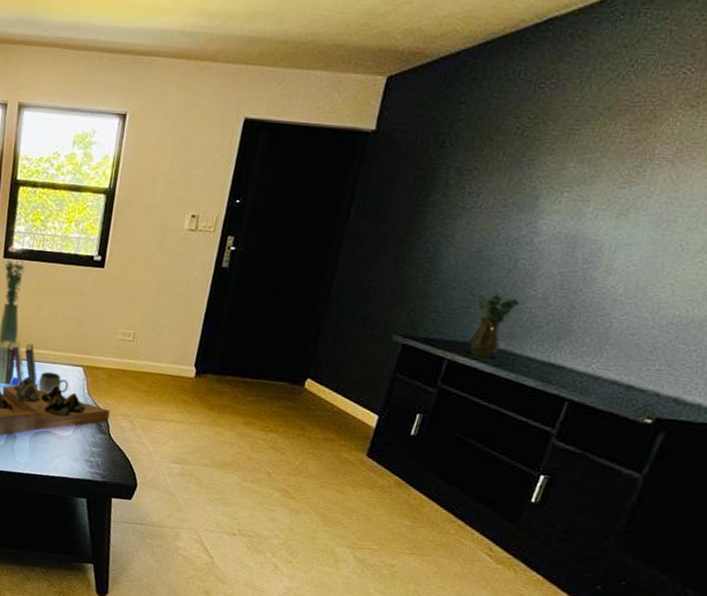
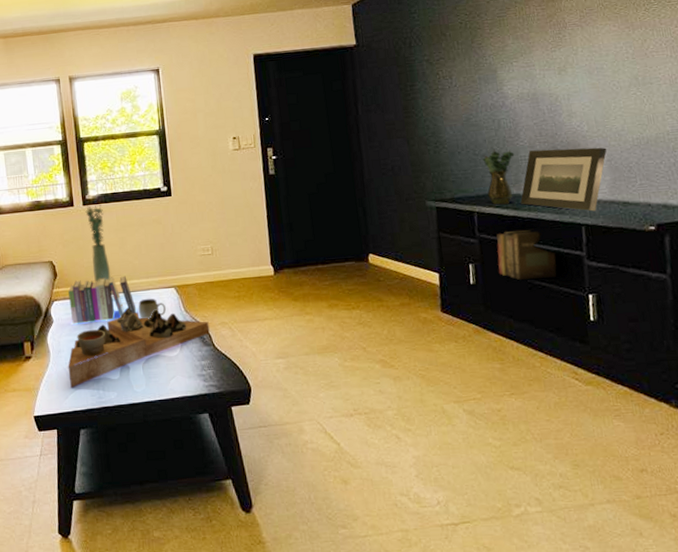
books: none [446,388,522,449] -> present [496,230,557,280]
picture frame: none [504,303,636,388] -> present [520,147,607,212]

